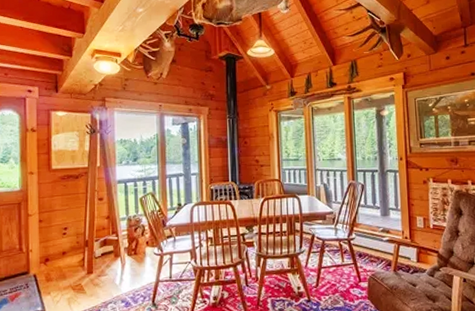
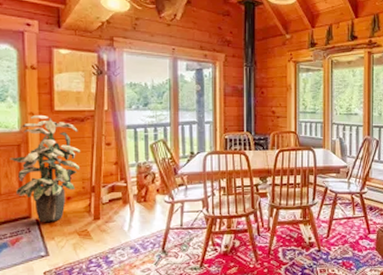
indoor plant: none [11,173,75,278] -> present [10,114,80,223]

